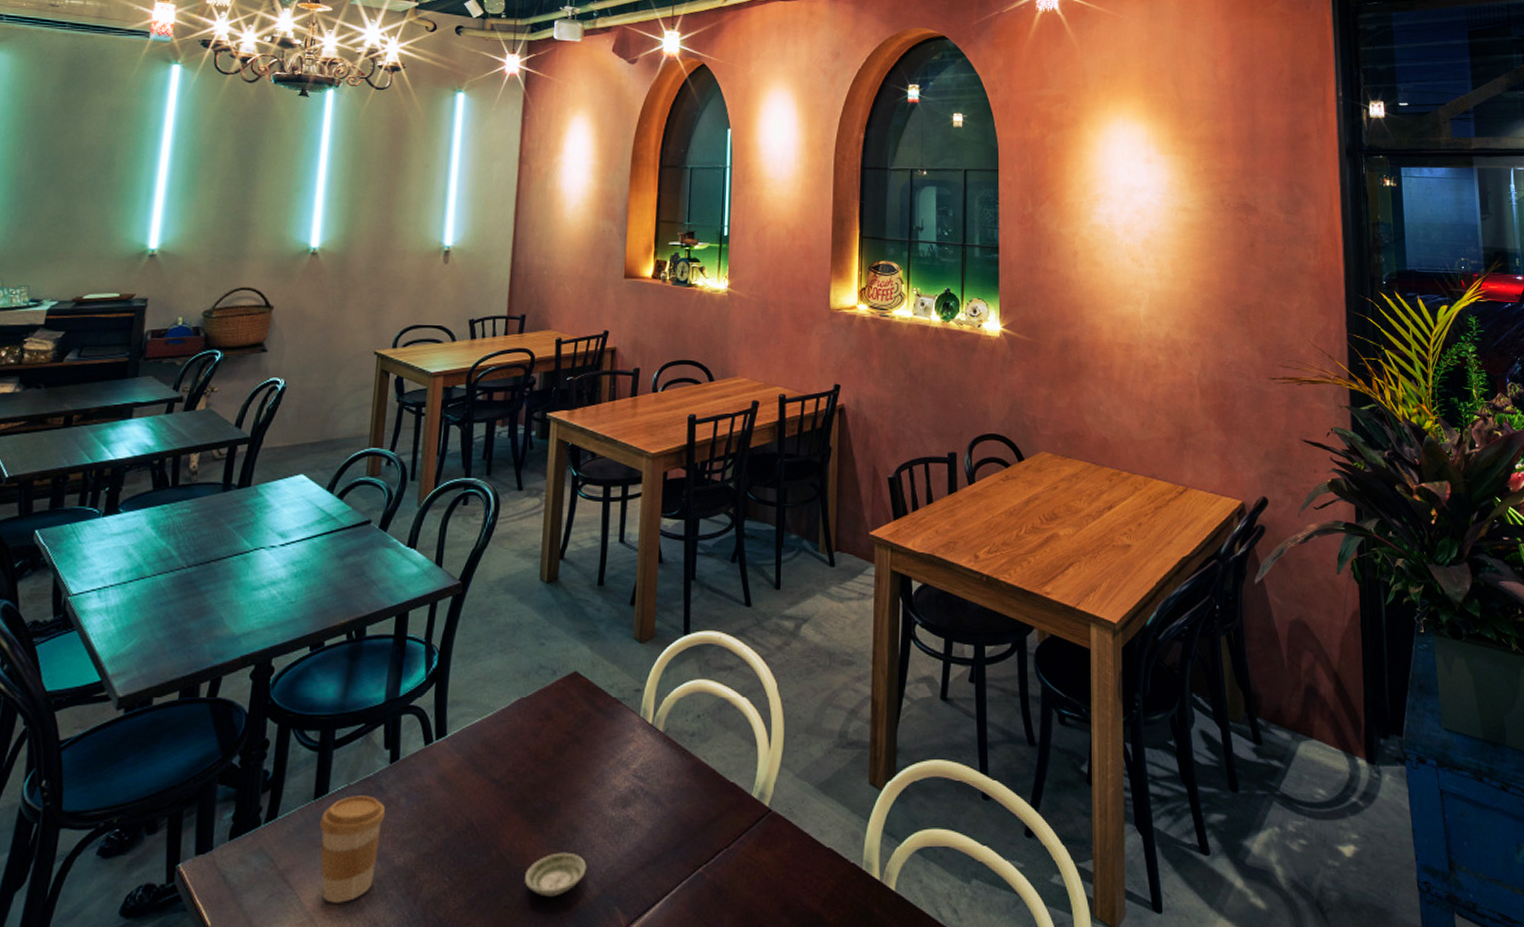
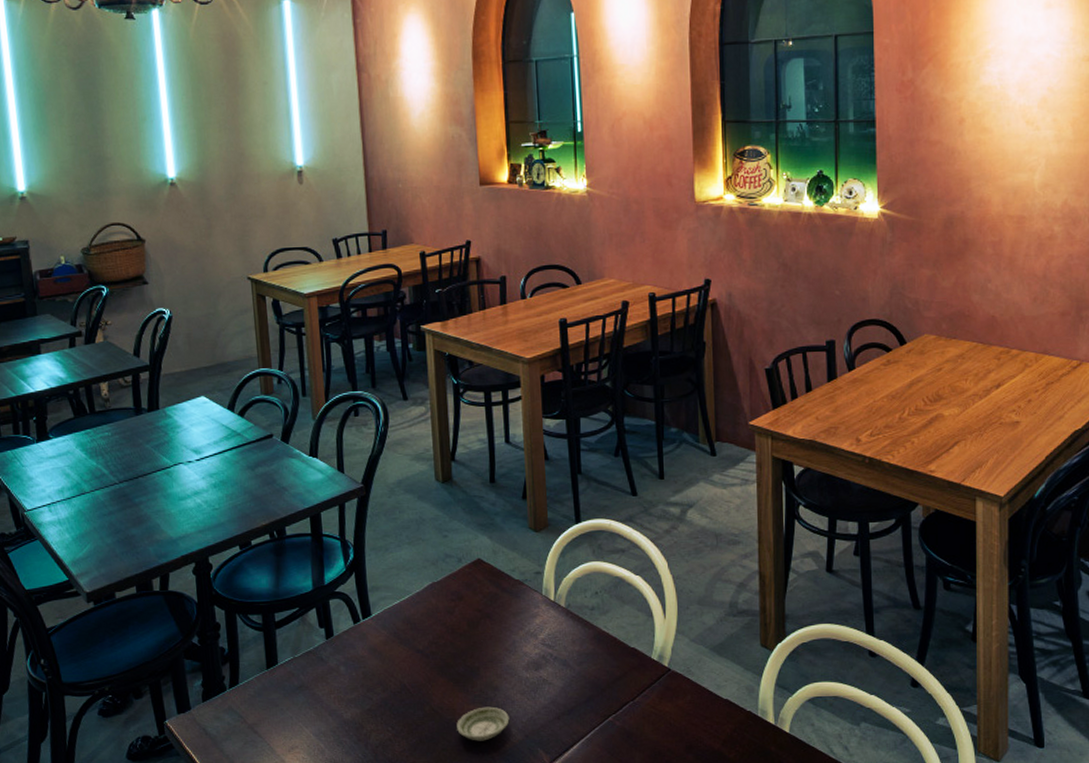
coffee cup: present [319,795,386,903] -> none [275,665,330,748]

